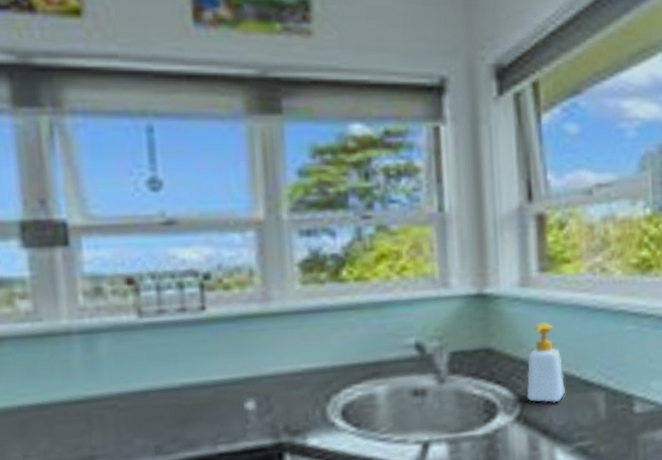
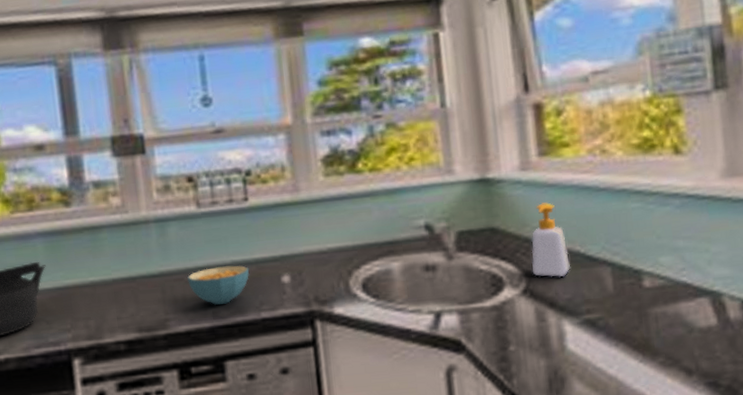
cereal bowl: none [122,389,205,438] -> present [187,265,250,305]

